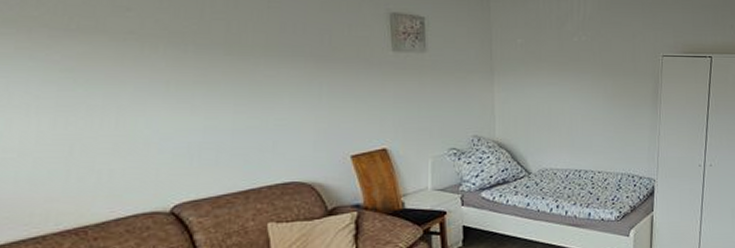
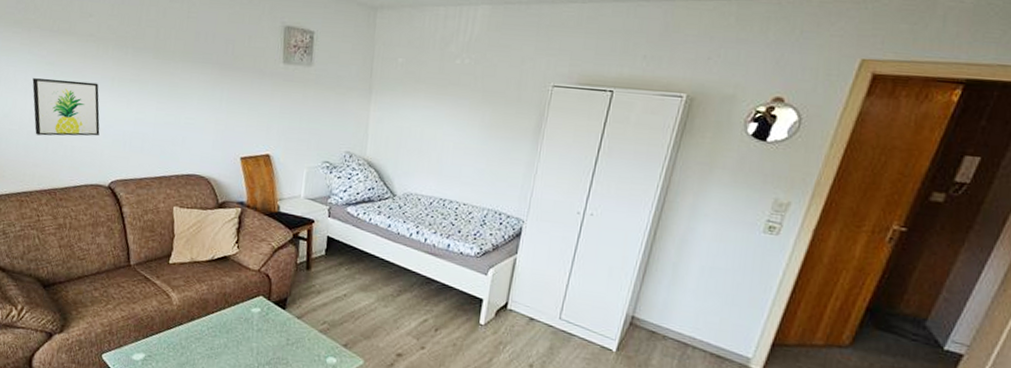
wall art: none [38,88,152,161] -> present [32,78,100,136]

